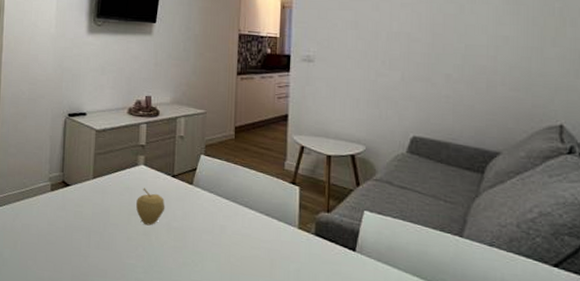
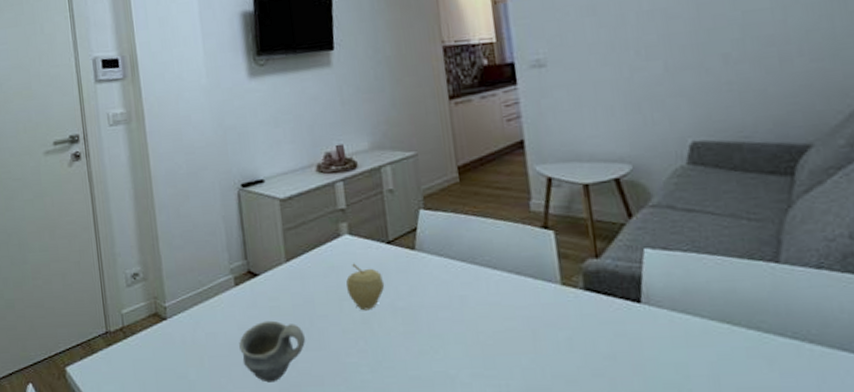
cup: none [46,221,99,270] -> present [239,320,306,383]

